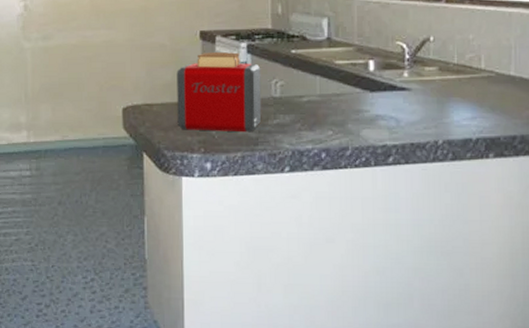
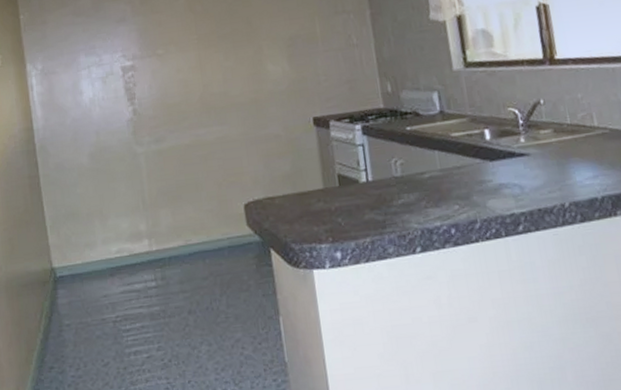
toaster: present [177,52,262,133] -> none [294,135,386,220]

